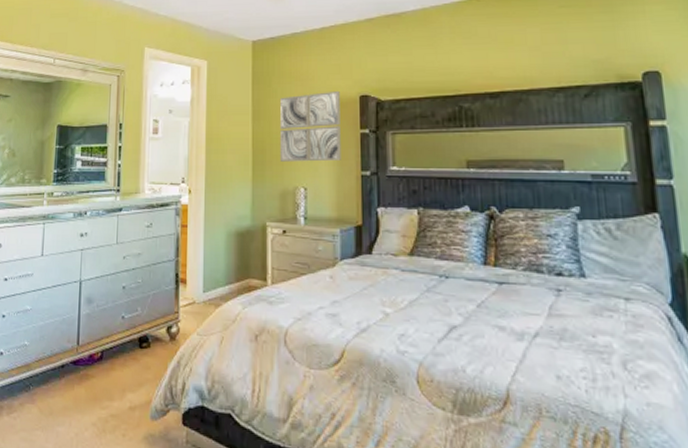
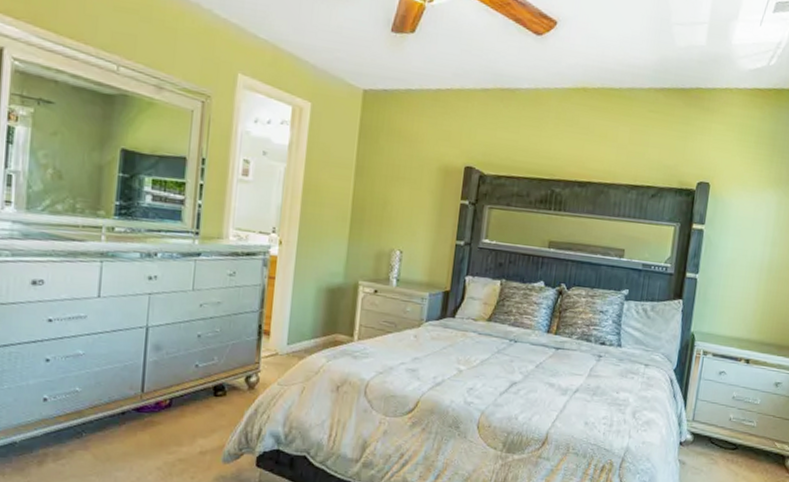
wall art: present [279,90,341,162] -> none [379,156,447,228]

